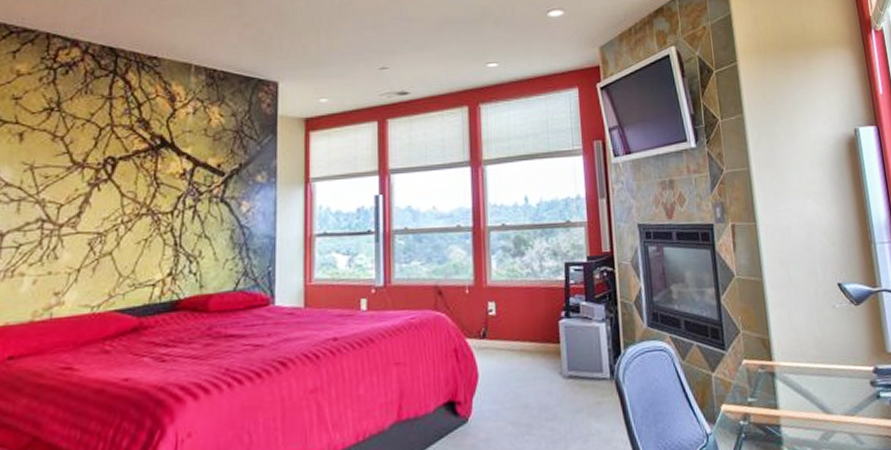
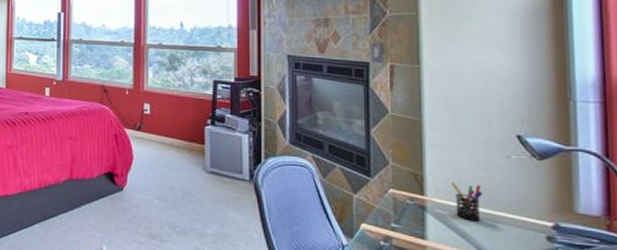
pen holder: none [792,340,820,380] -> present [450,182,483,222]

